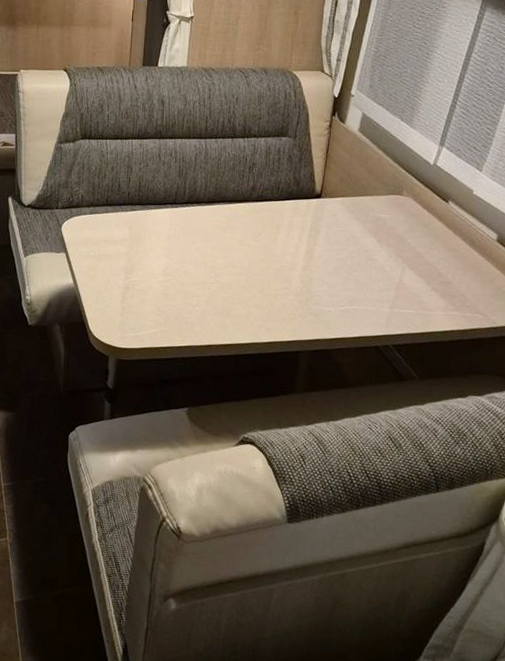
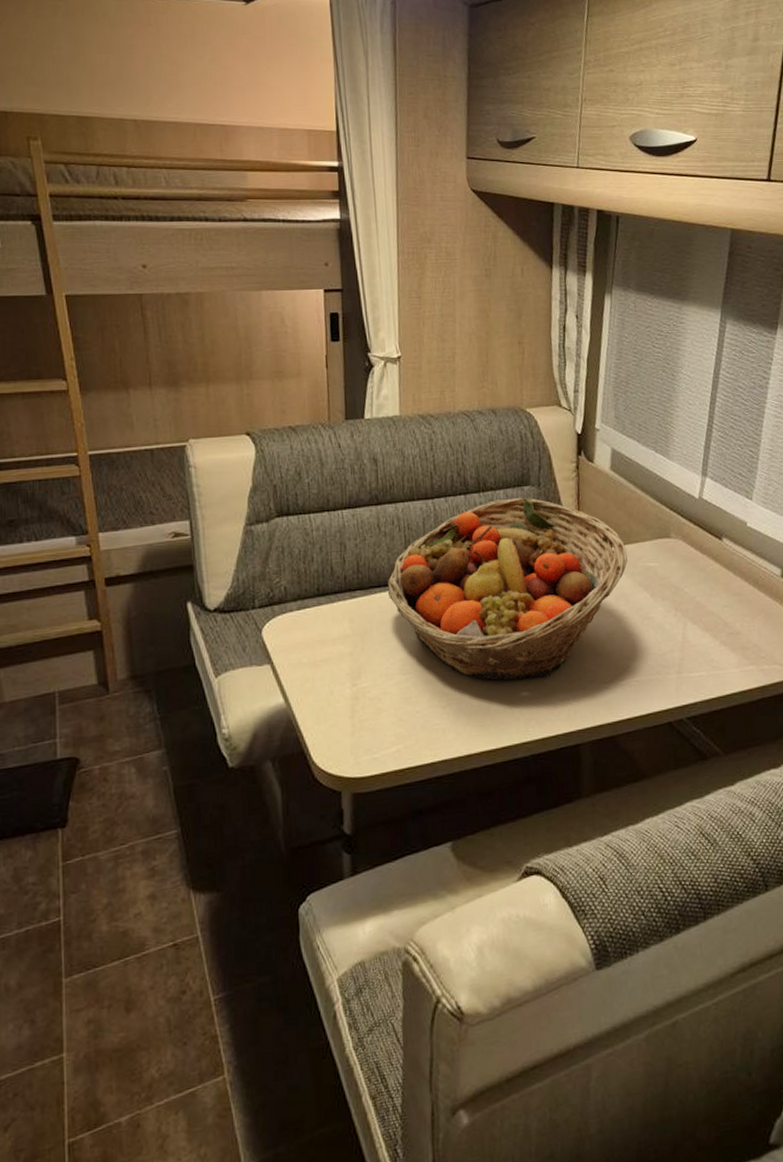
fruit basket: none [160,145,362,295] -> present [387,497,628,681]

